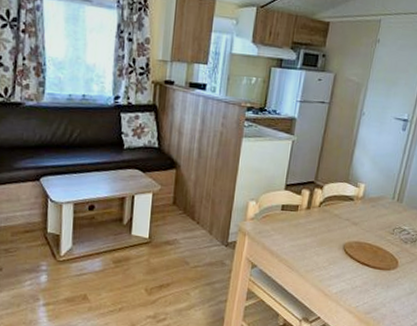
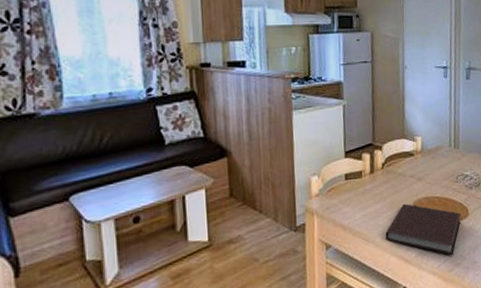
notebook: none [309,243,390,301] -> present [385,203,461,256]

